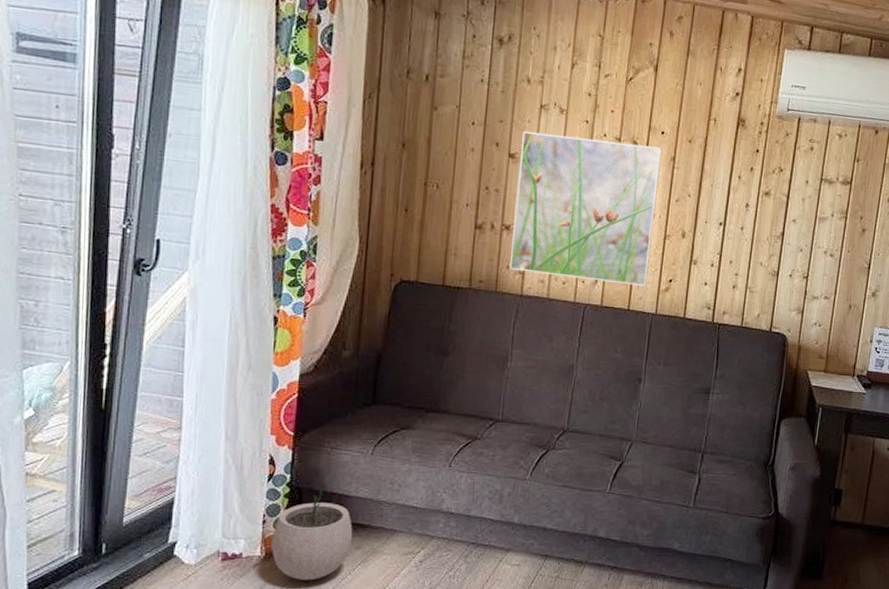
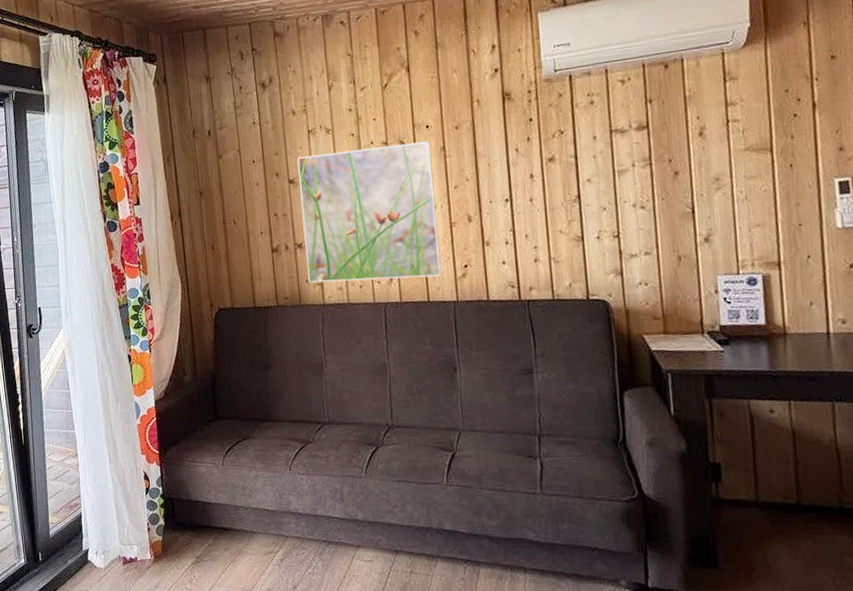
plant pot: present [271,487,353,581] -> none [157,496,220,580]

